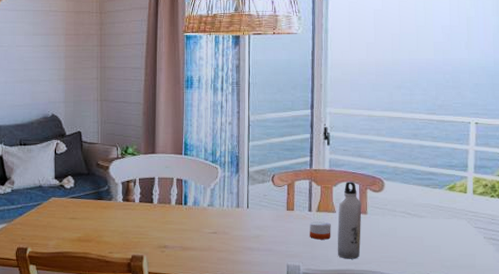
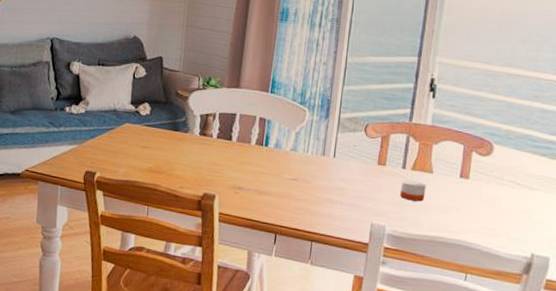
water bottle: present [337,181,362,259] -> none [429,140,464,227]

